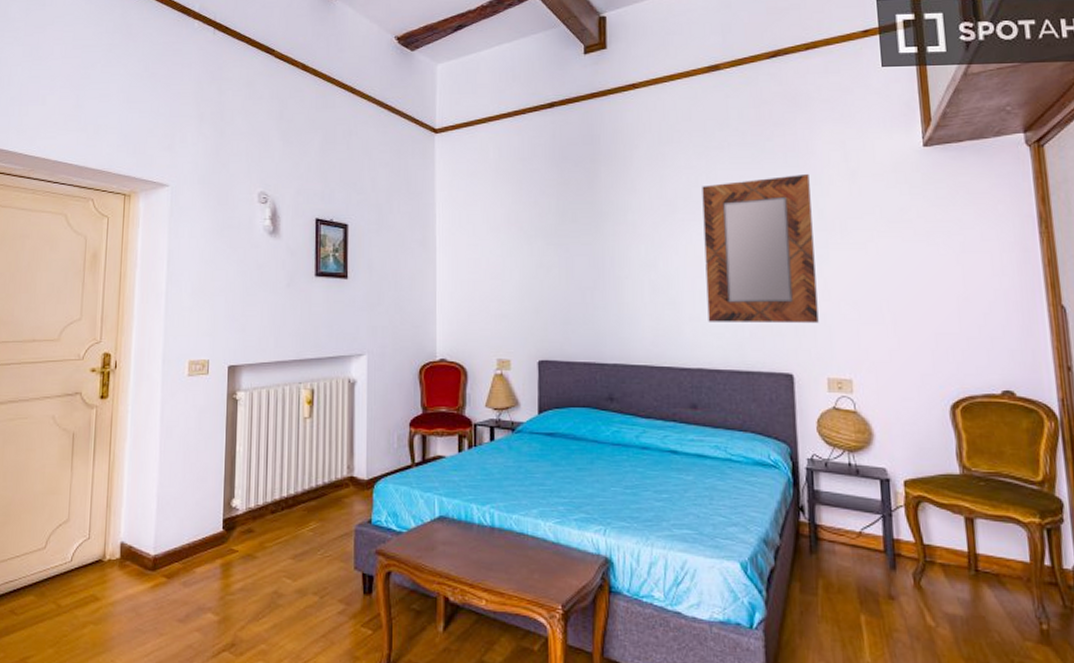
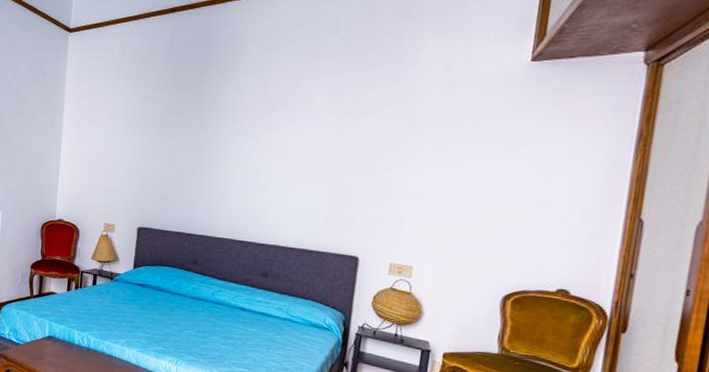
home mirror: present [702,173,819,324] -> none [289,82,408,217]

